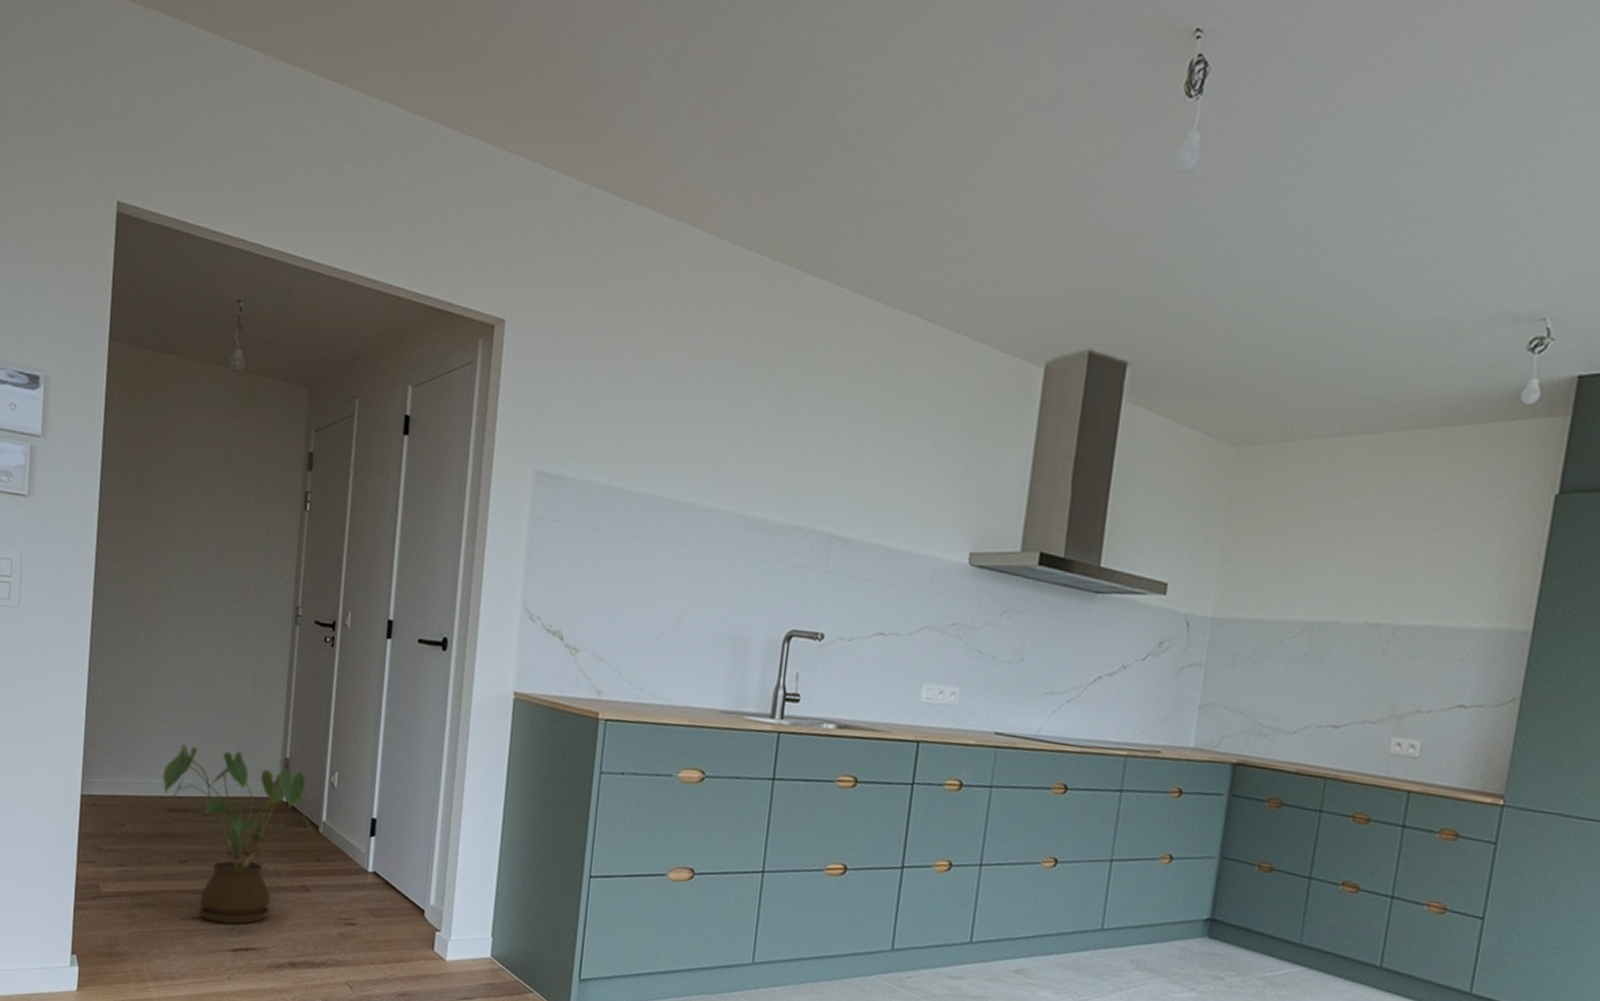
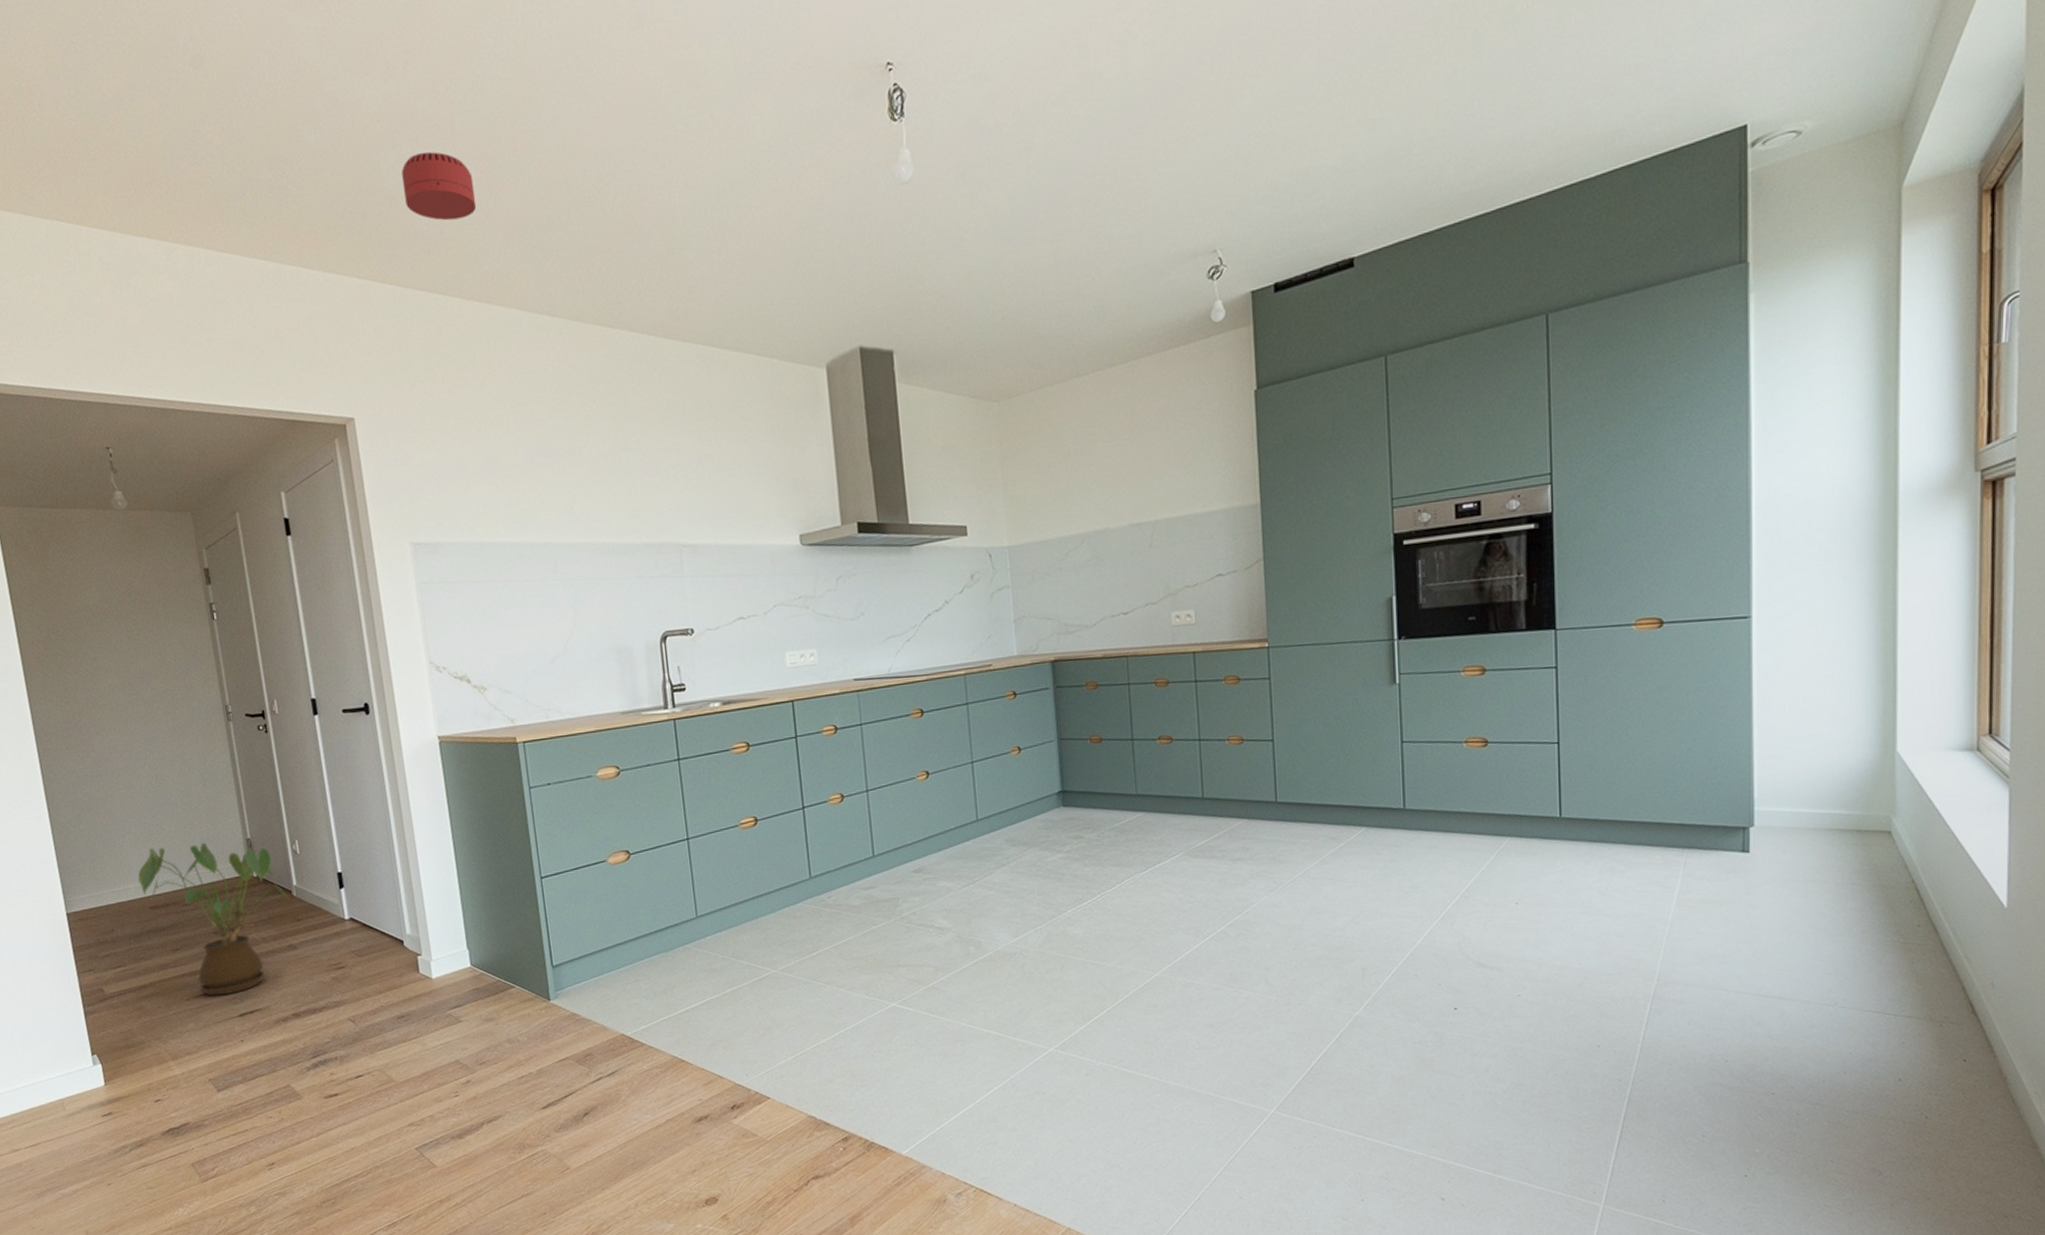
smoke detector: none [615,39,696,121] -> present [401,151,477,221]

